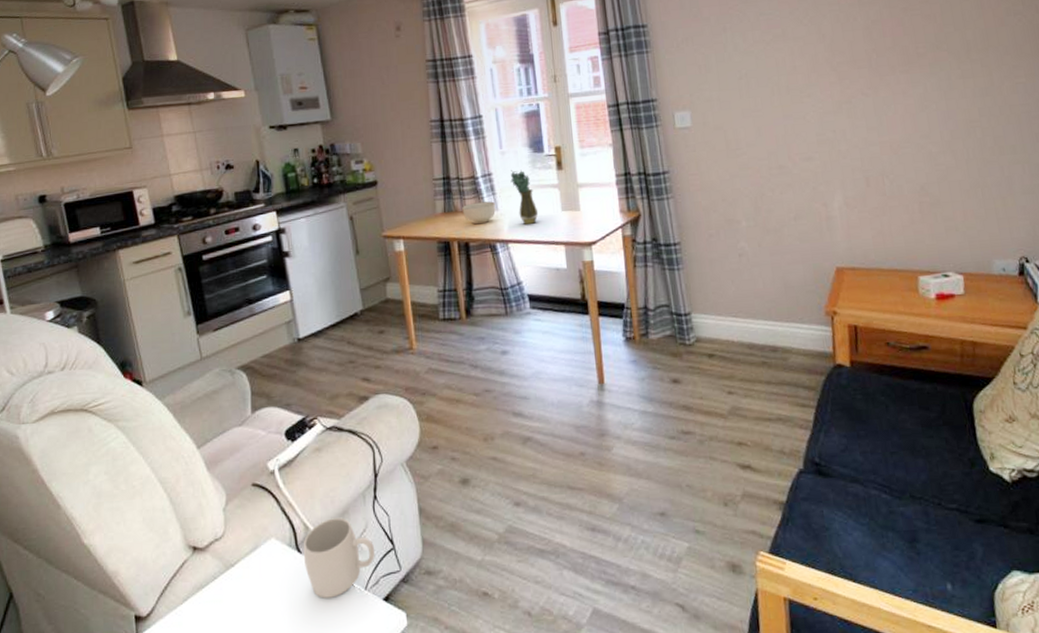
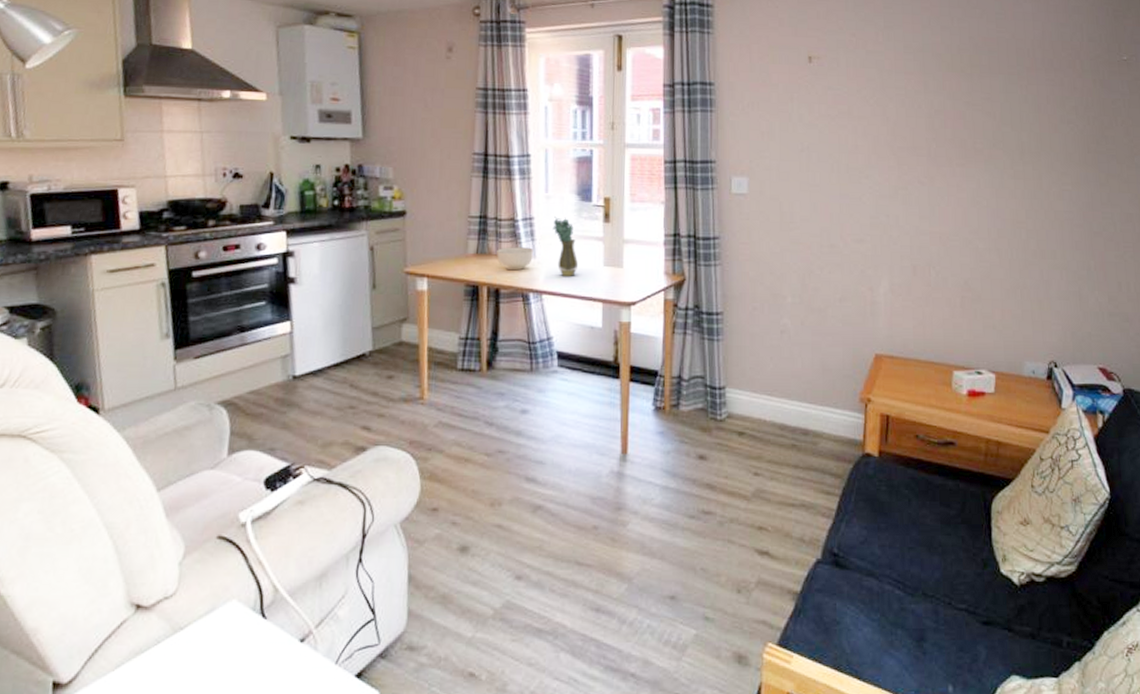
mug: present [303,517,375,598] -> none [268,581,353,672]

